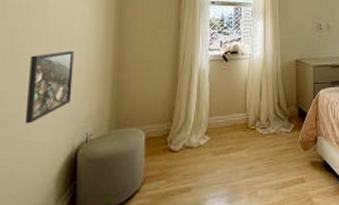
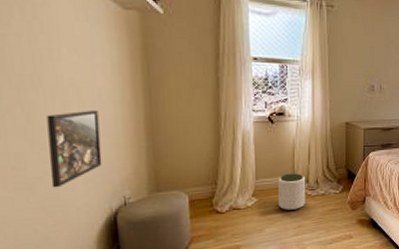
plant pot: none [229,111,258,150] -> present [277,173,306,210]

